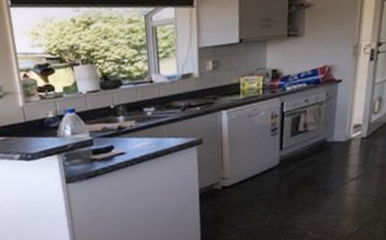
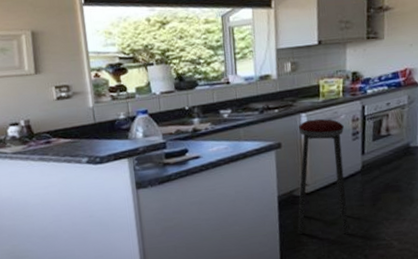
music stool: none [217,115,266,226] -> present [297,118,349,235]

